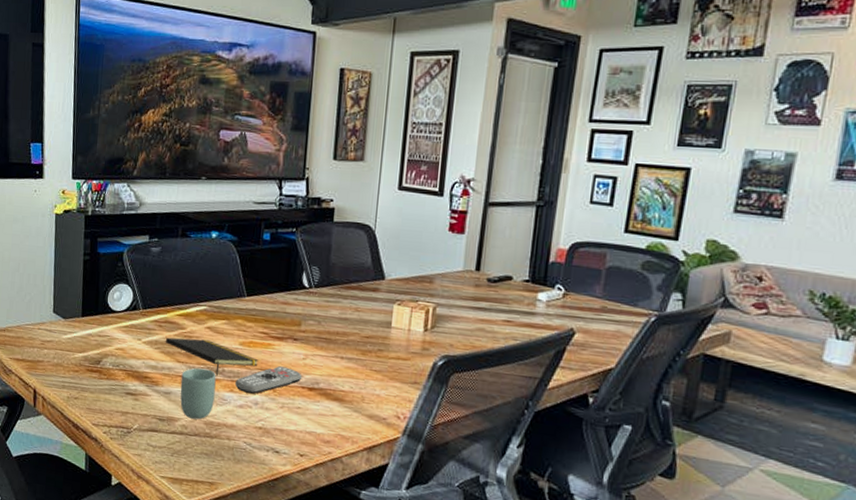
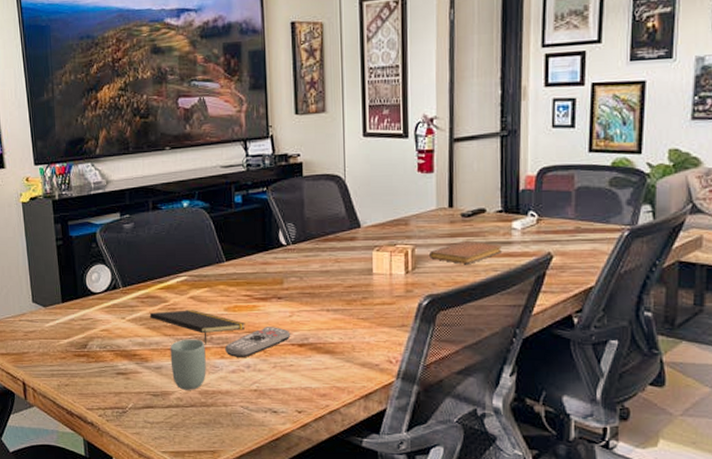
notebook: none [450,305,524,331] -> present [429,240,502,265]

